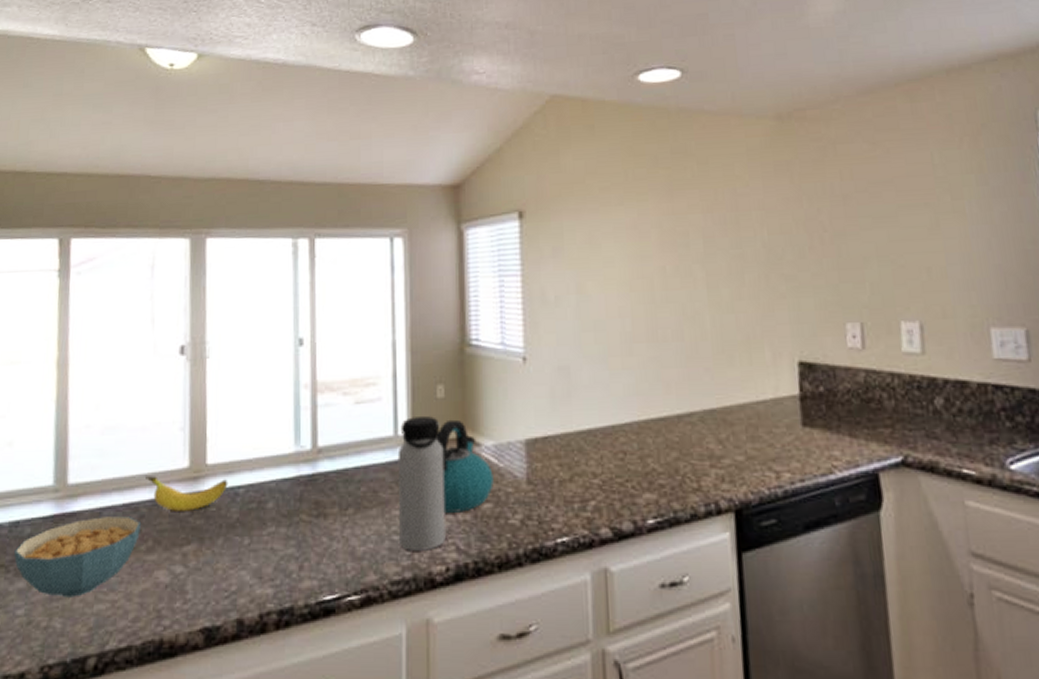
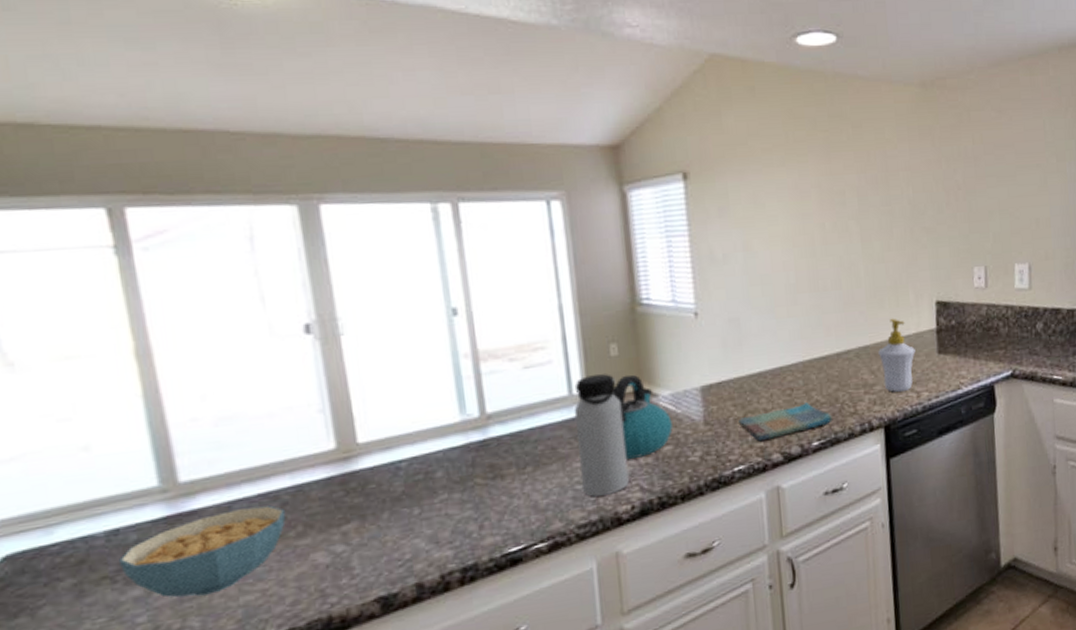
banana: present [146,476,228,511] -> none [282,455,387,494]
dish towel: none [564,470,673,511] -> present [739,402,833,442]
soap bottle: none [727,378,773,470] -> present [878,318,915,393]

